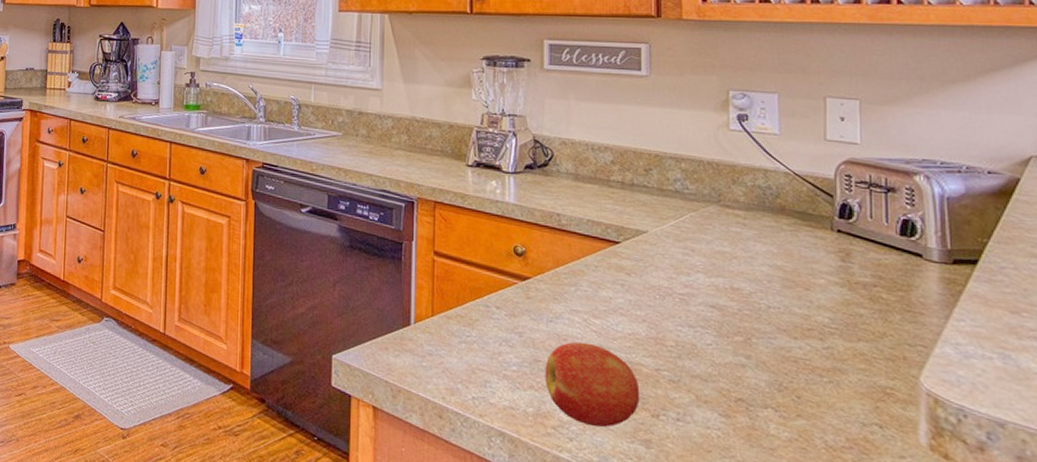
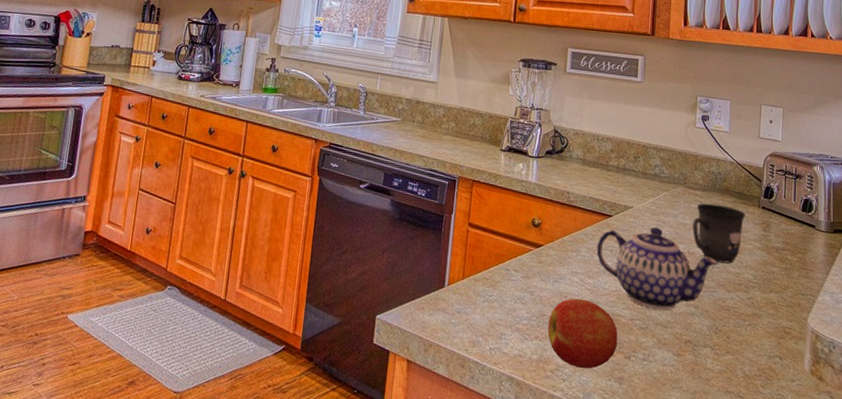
teapot: none [602,255,776,360] -> present [596,226,718,310]
mug: none [735,225,812,303] -> present [692,203,745,264]

